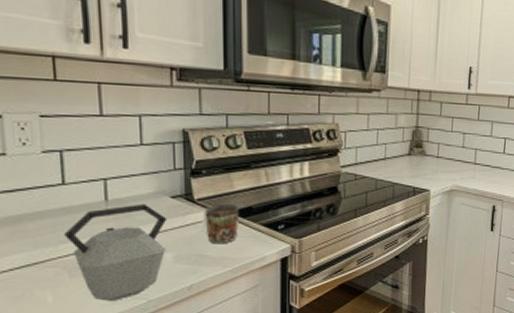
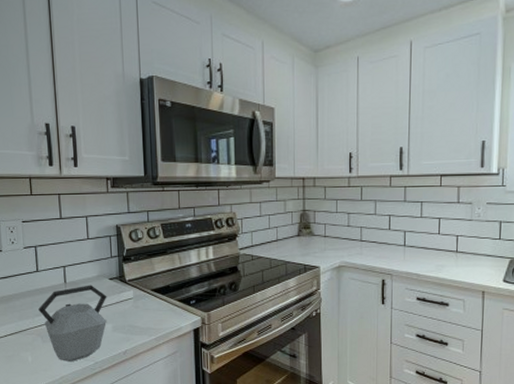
mug: present [205,203,240,243] -> none [134,283,160,316]

